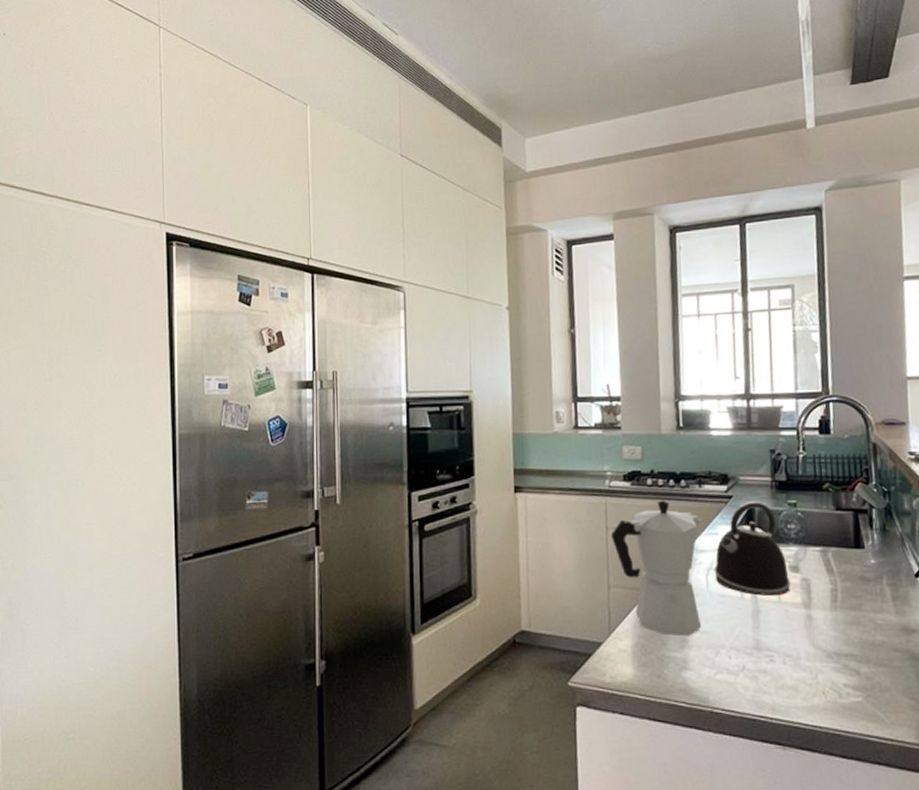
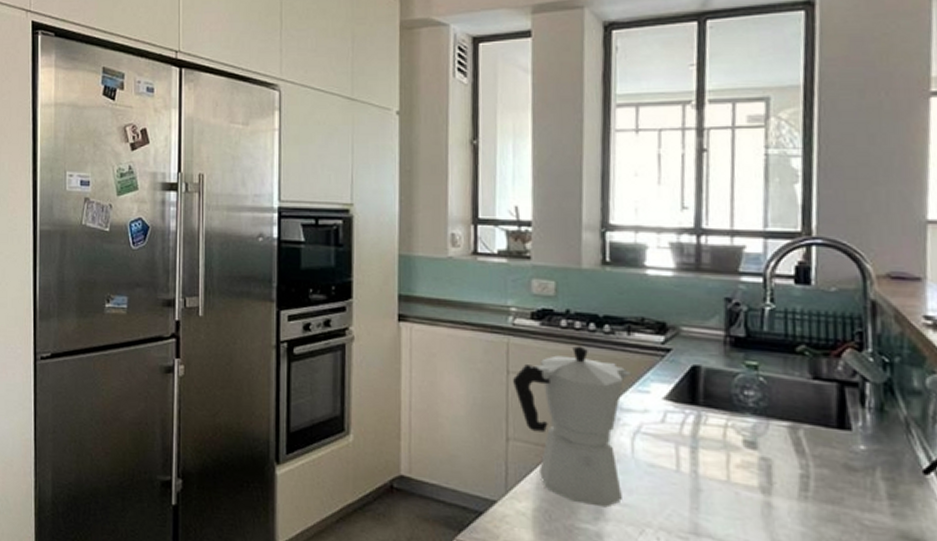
kettle: present [714,501,791,596] -> none [642,358,745,474]

